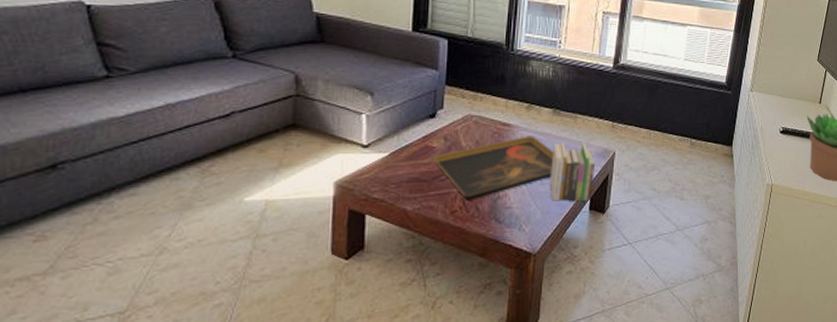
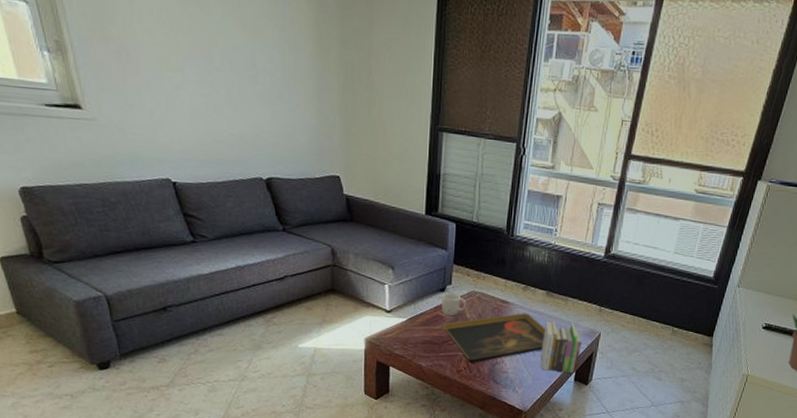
mug: none [431,118,461,146] -> present [441,292,466,317]

